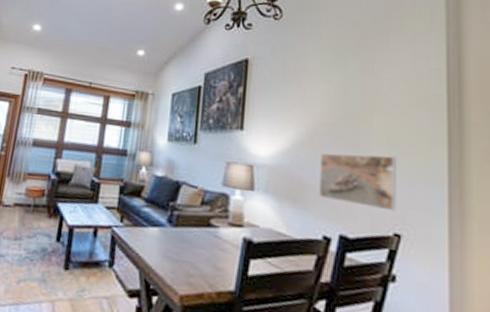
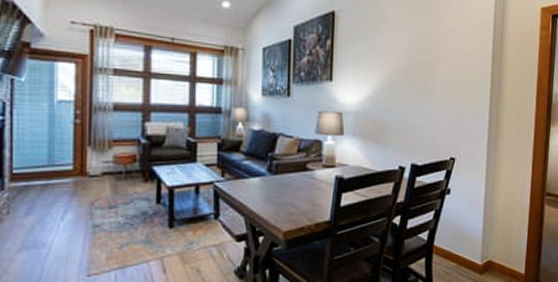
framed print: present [319,152,398,212] -> none [396,96,455,141]

